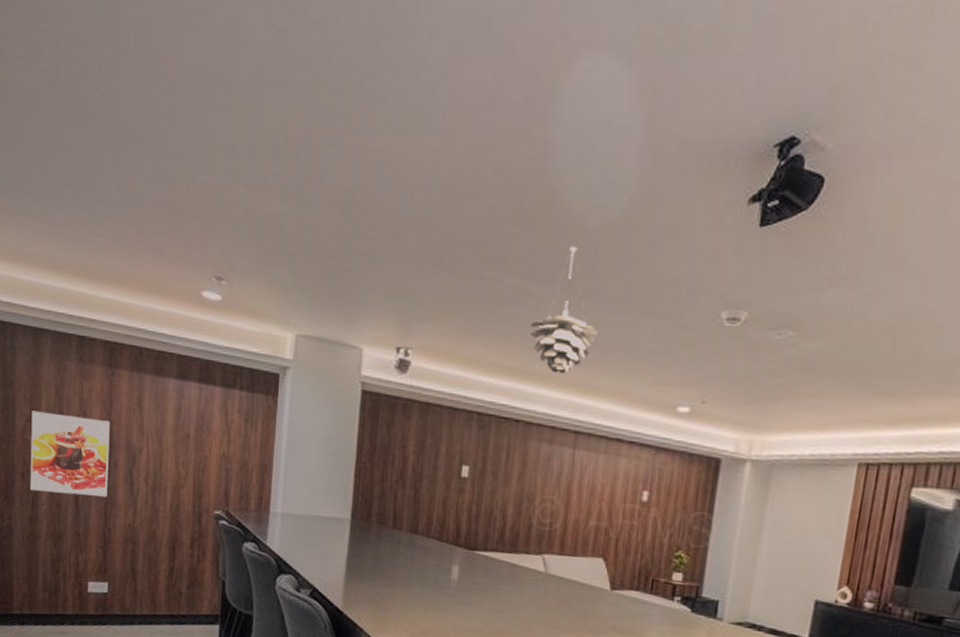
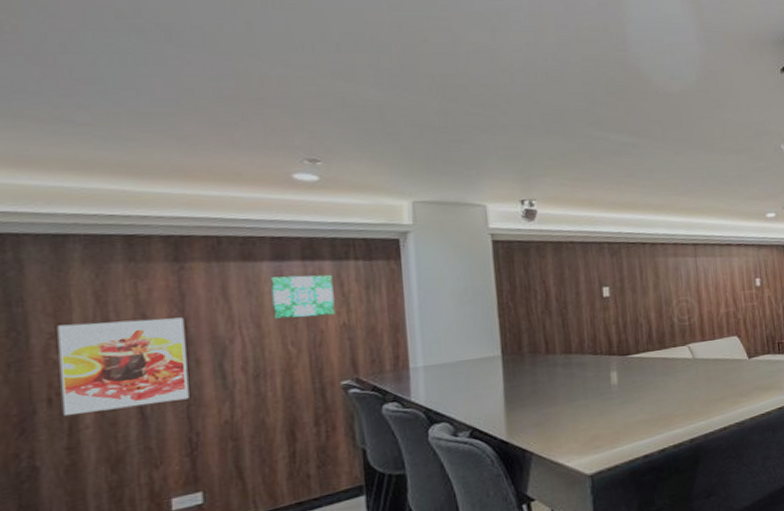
wall art: none [172,395,220,443] -> present [271,274,335,319]
pendant light: present [530,247,599,374] -> none [639,109,695,202]

